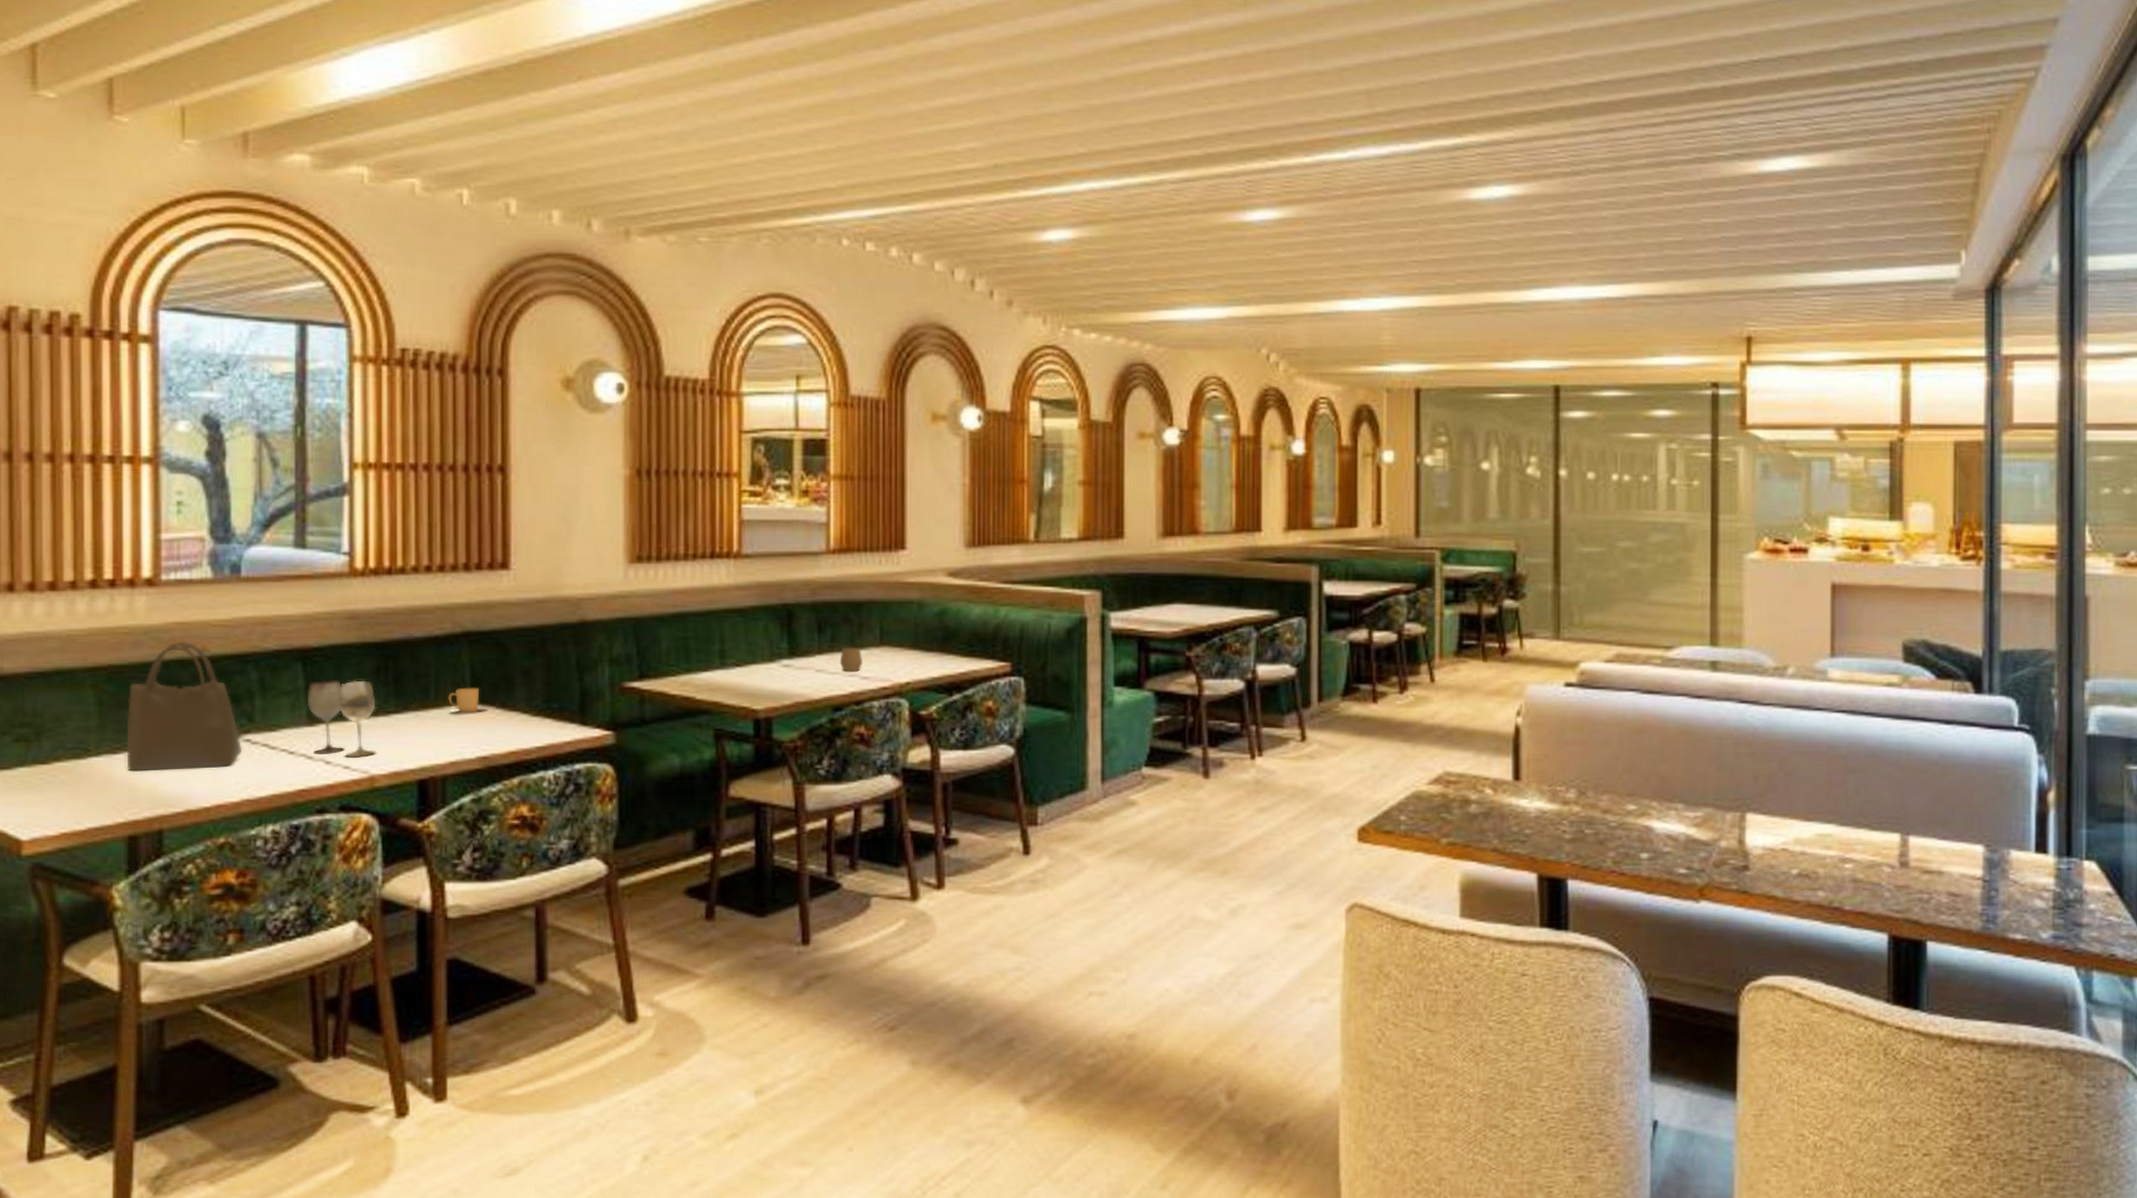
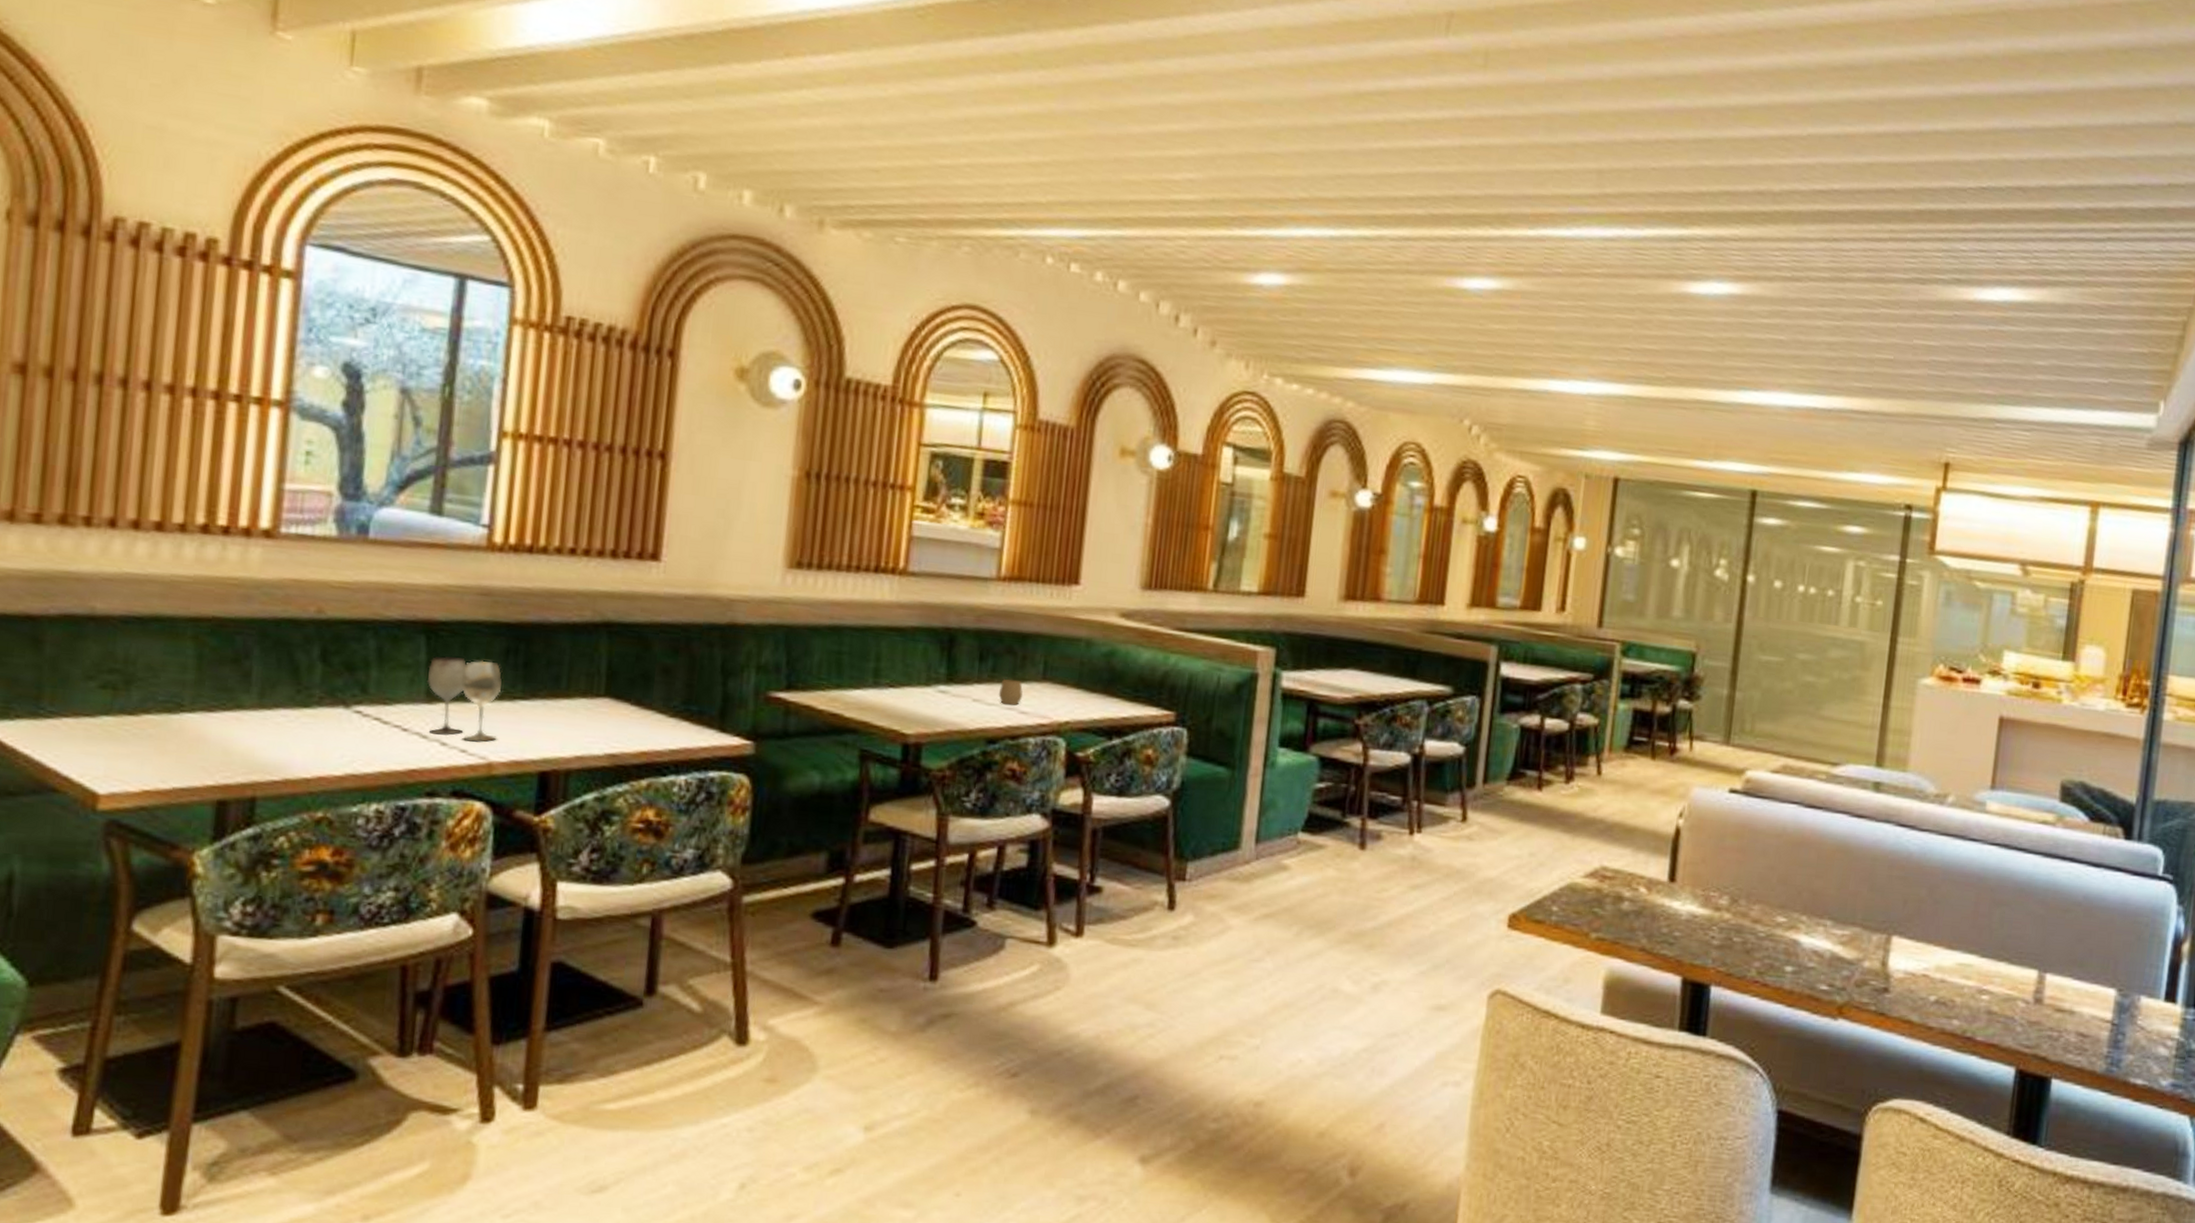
handbag: present [126,641,243,773] -> none [223,599,353,739]
cup: present [448,687,489,716] -> none [579,680,623,709]

